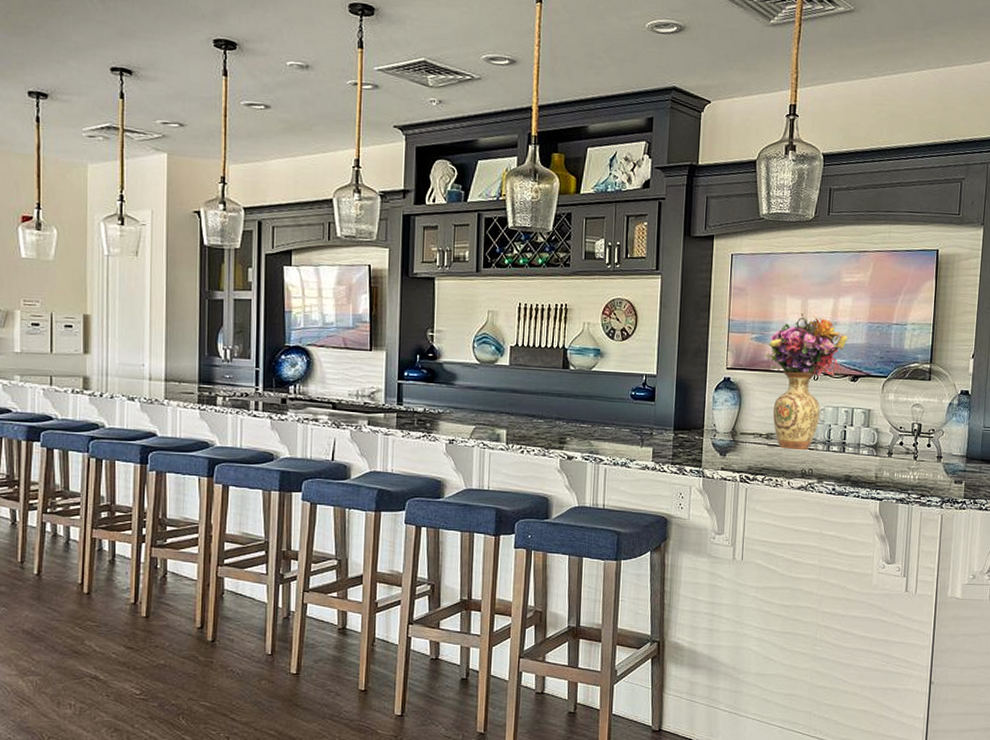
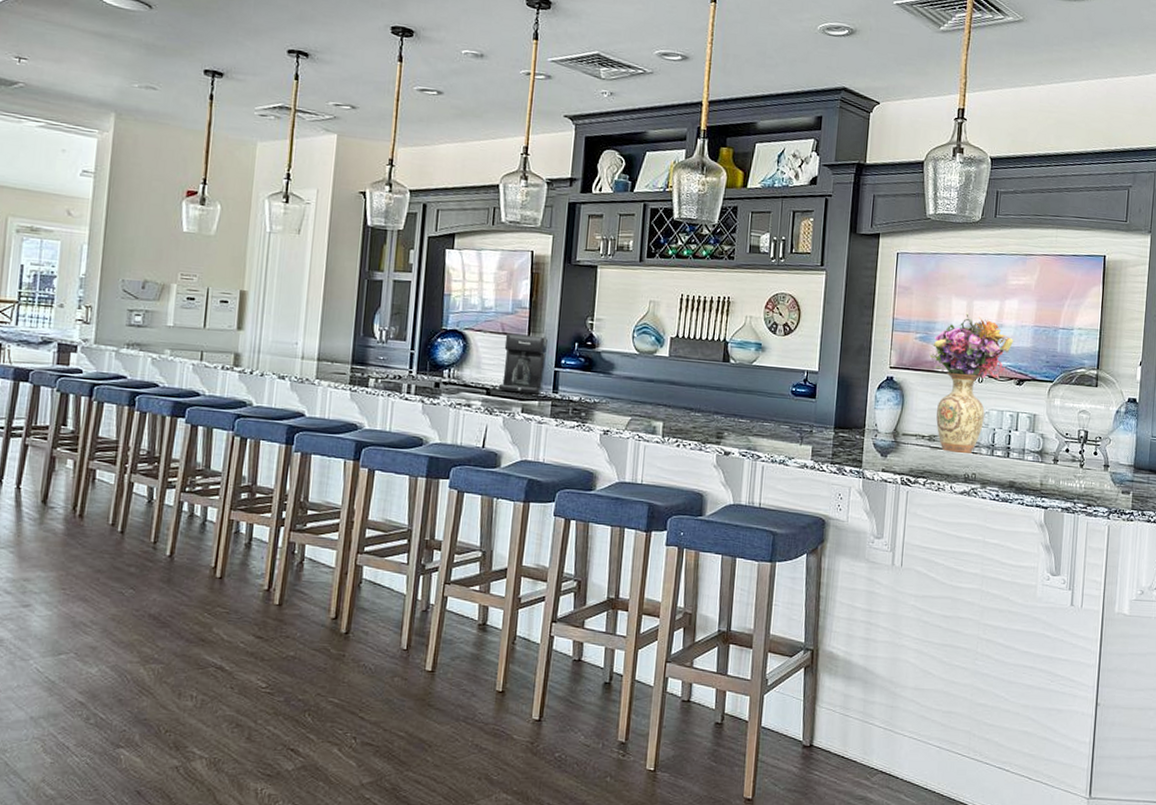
coffee maker: none [343,347,389,407] -> present [498,333,548,395]

